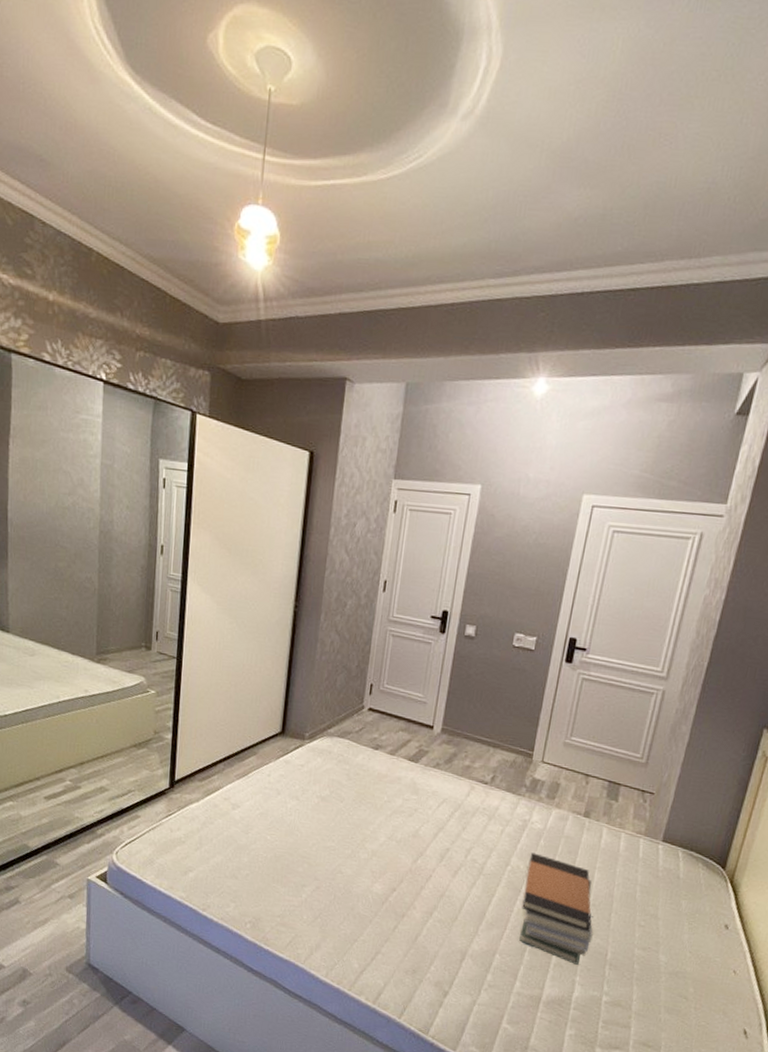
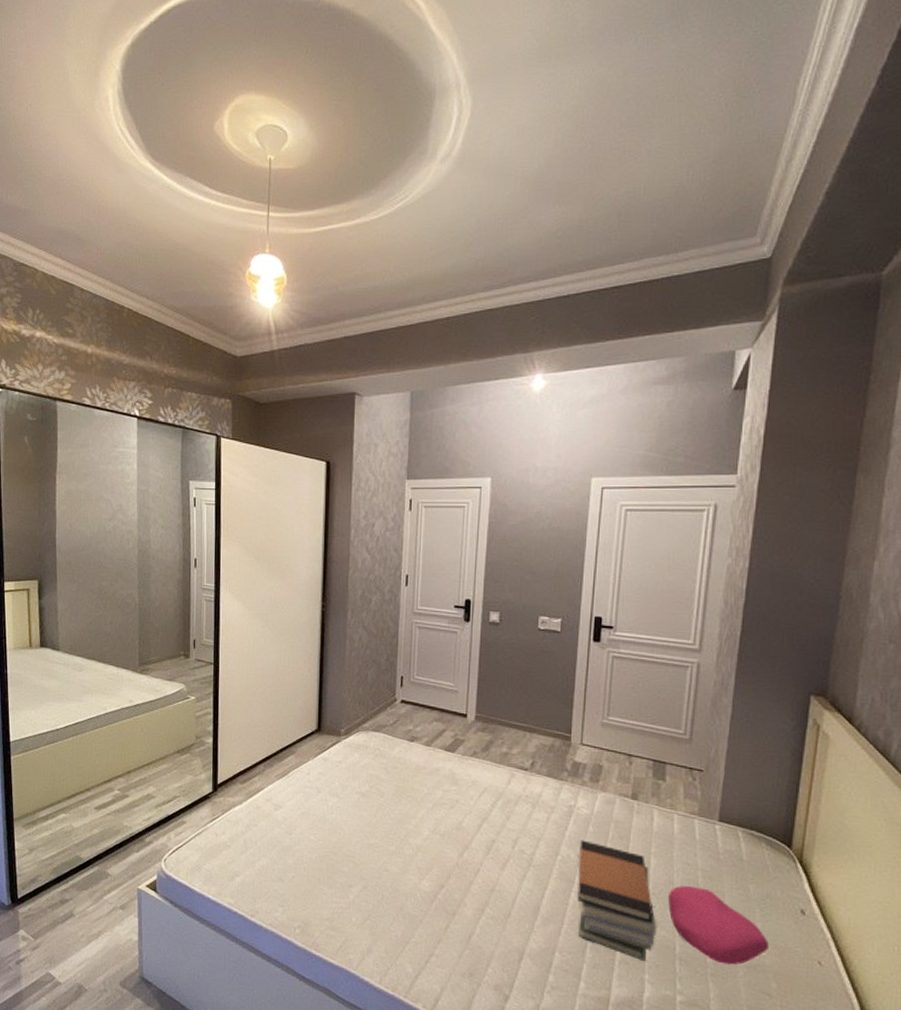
cushion: none [605,898,692,972] -> present [668,885,769,965]

